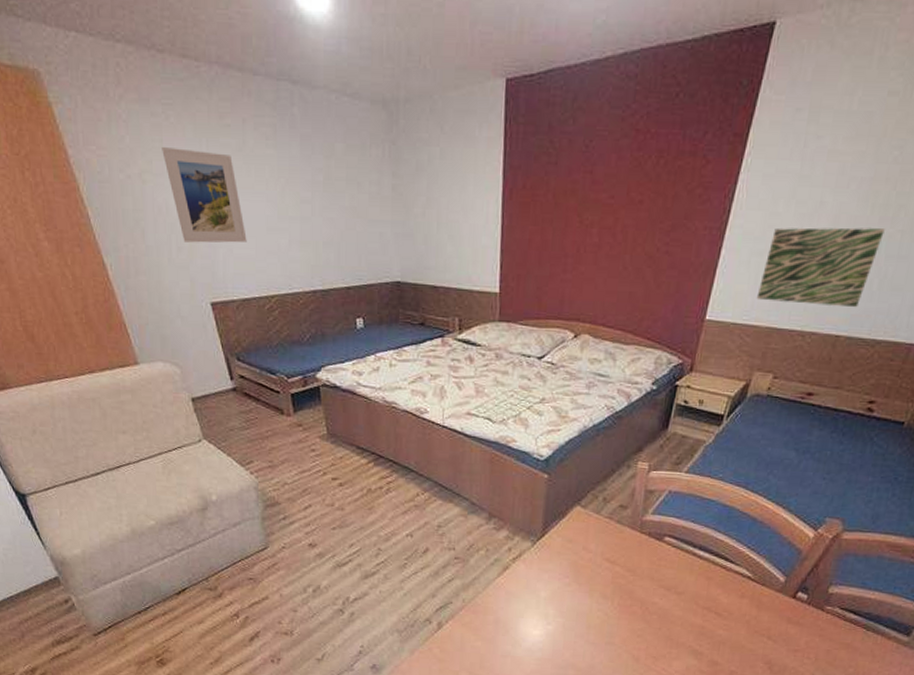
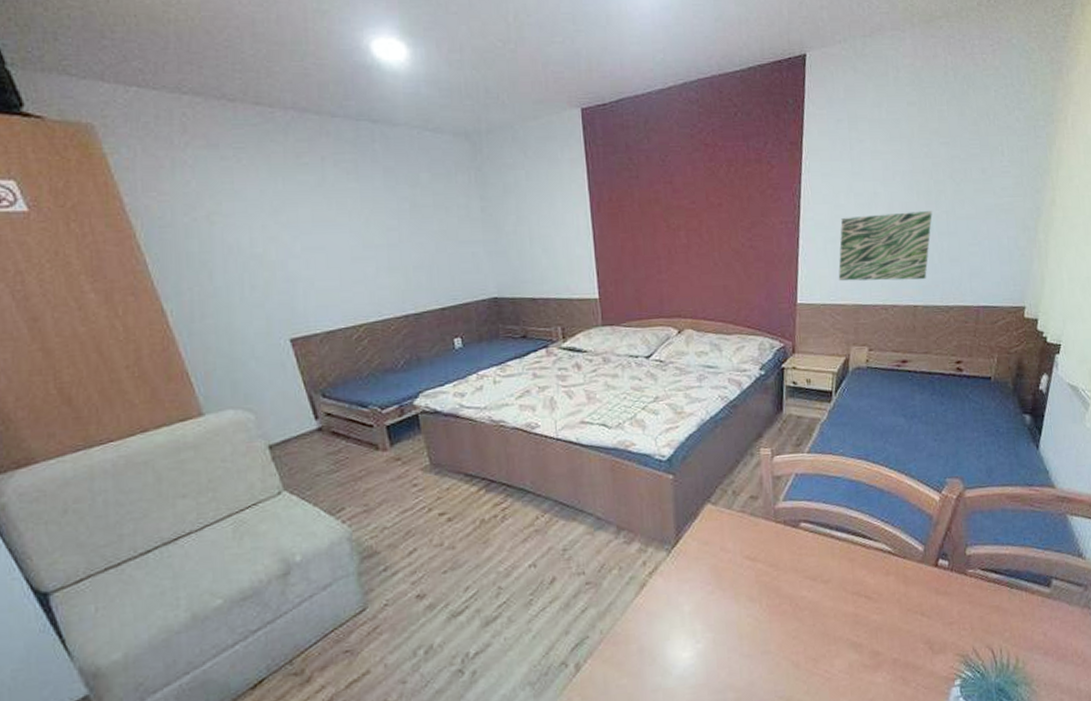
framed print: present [162,146,247,243] -> none [233,187,330,280]

